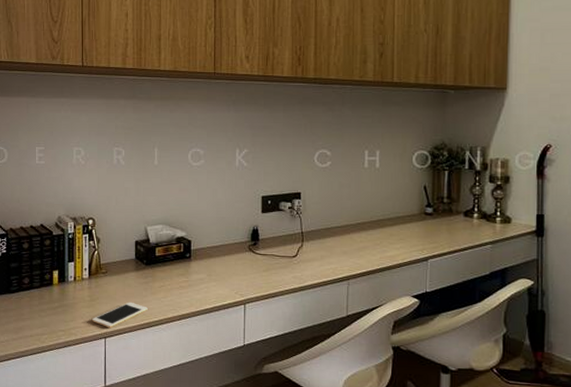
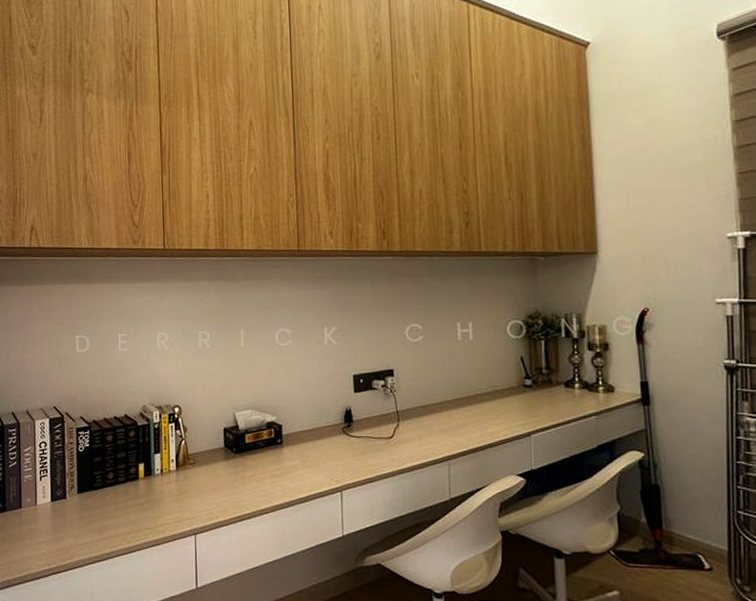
cell phone: present [91,302,148,329] -> none [180,494,239,524]

